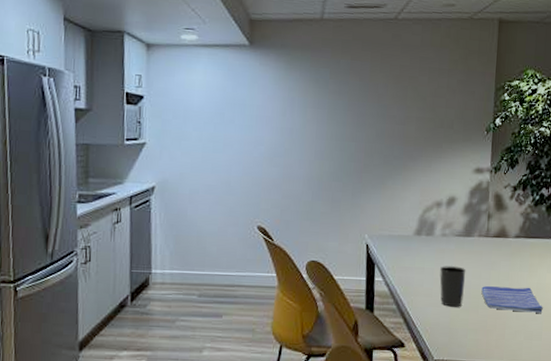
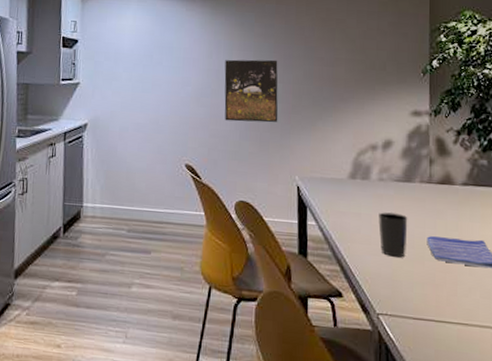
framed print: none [297,117,352,182] -> present [224,59,278,123]

